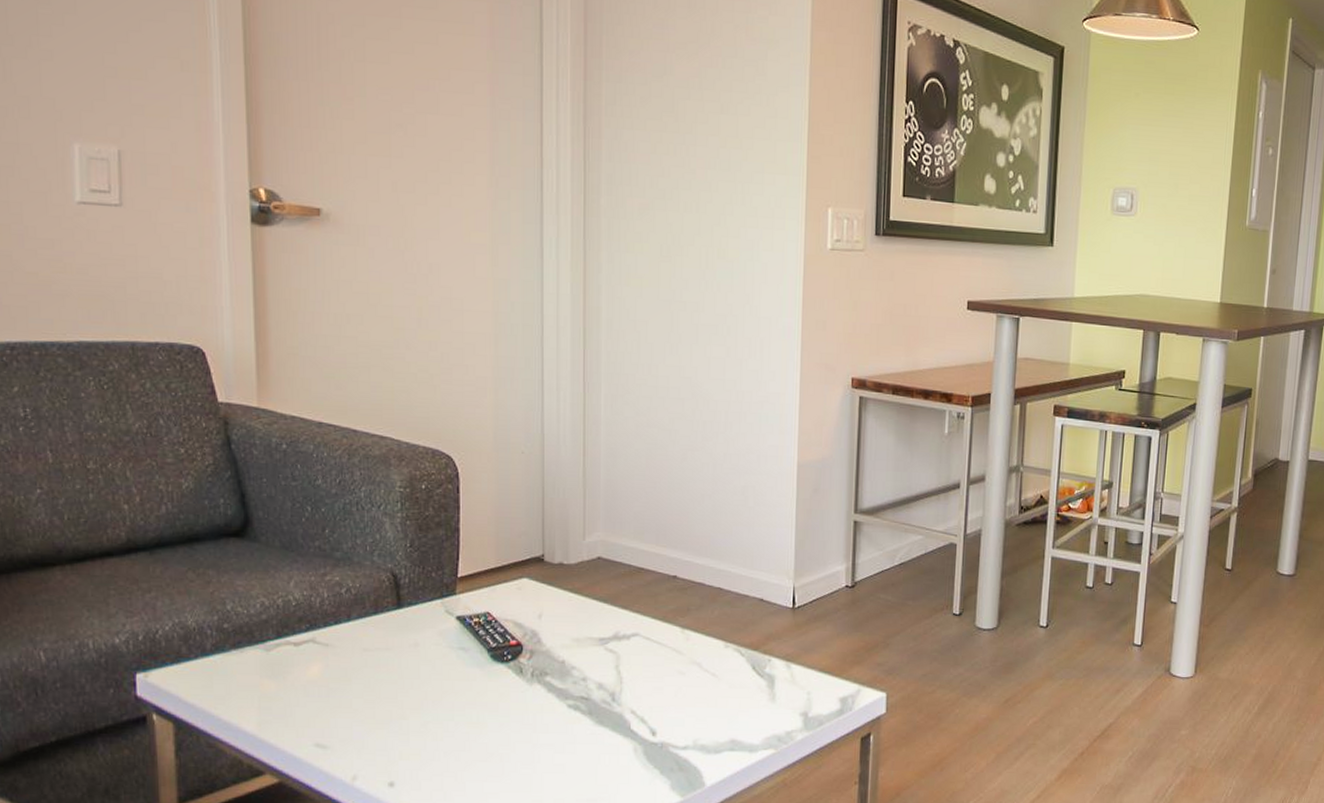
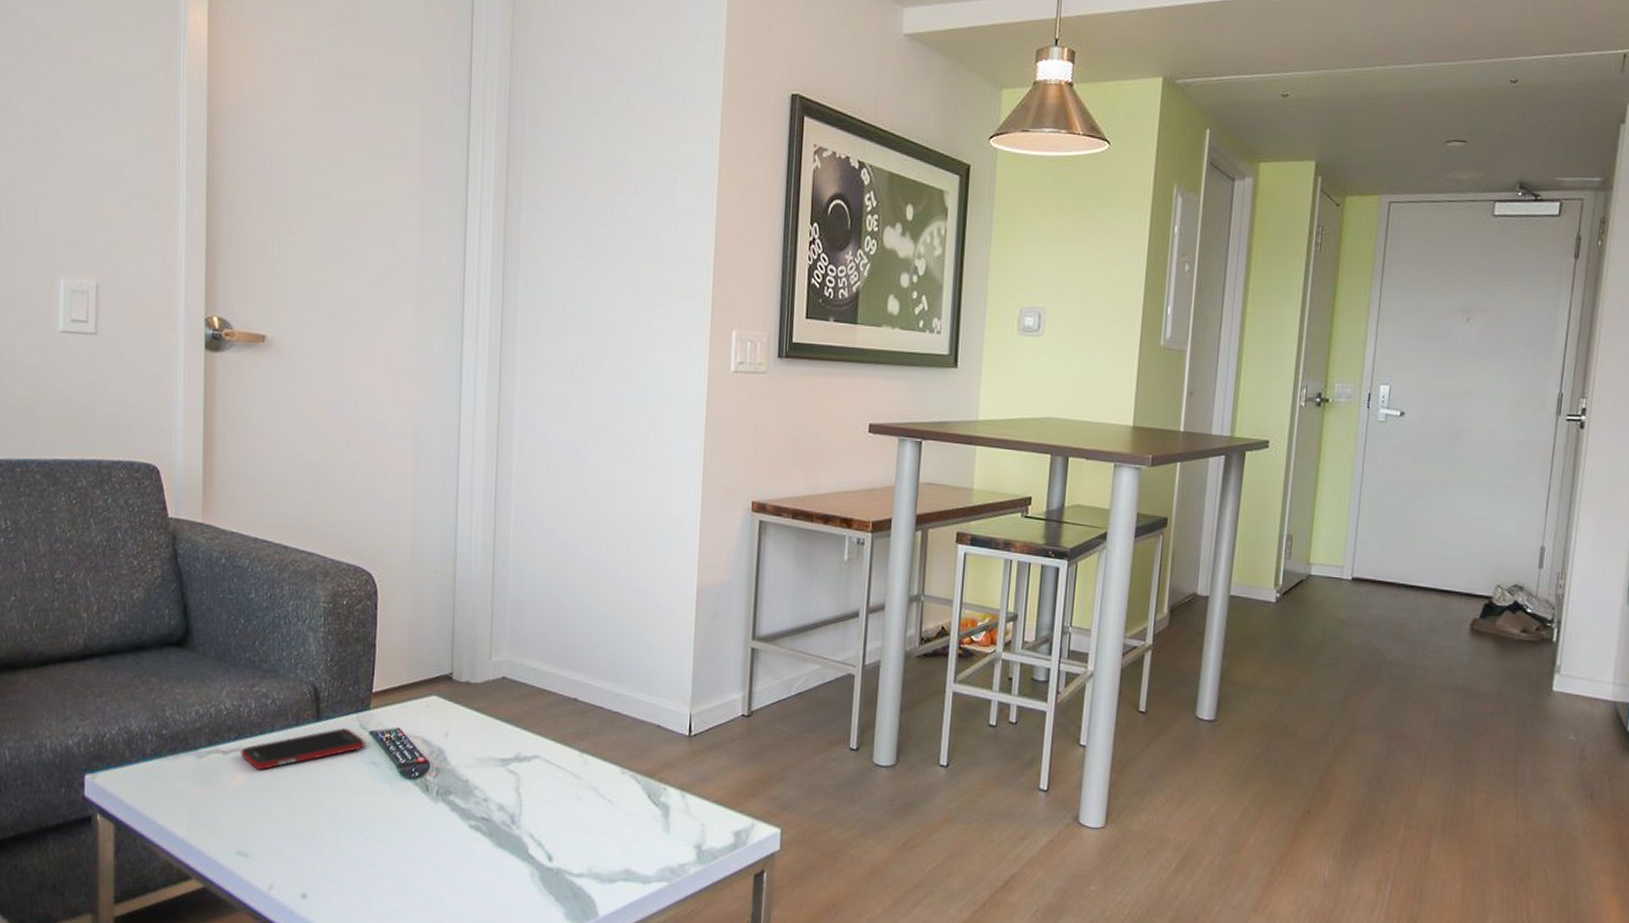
cell phone: none [314,614,452,661] -> present [241,728,366,770]

